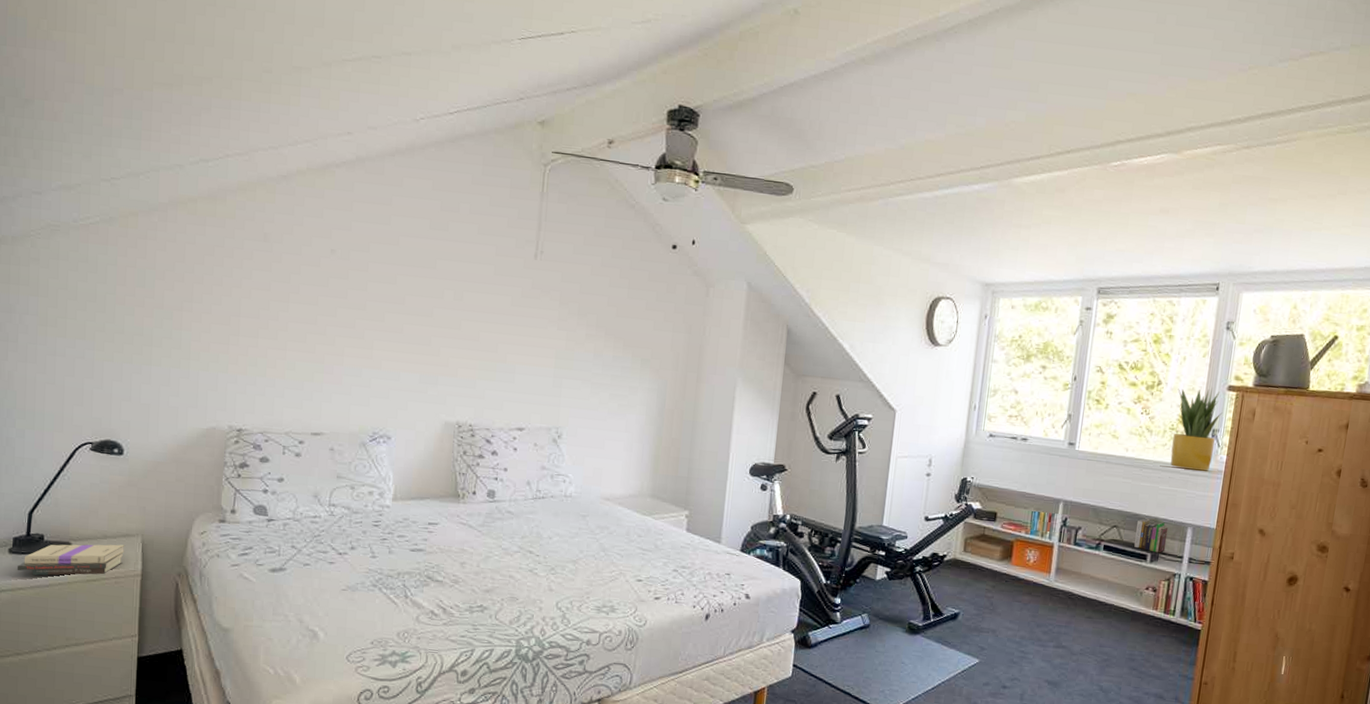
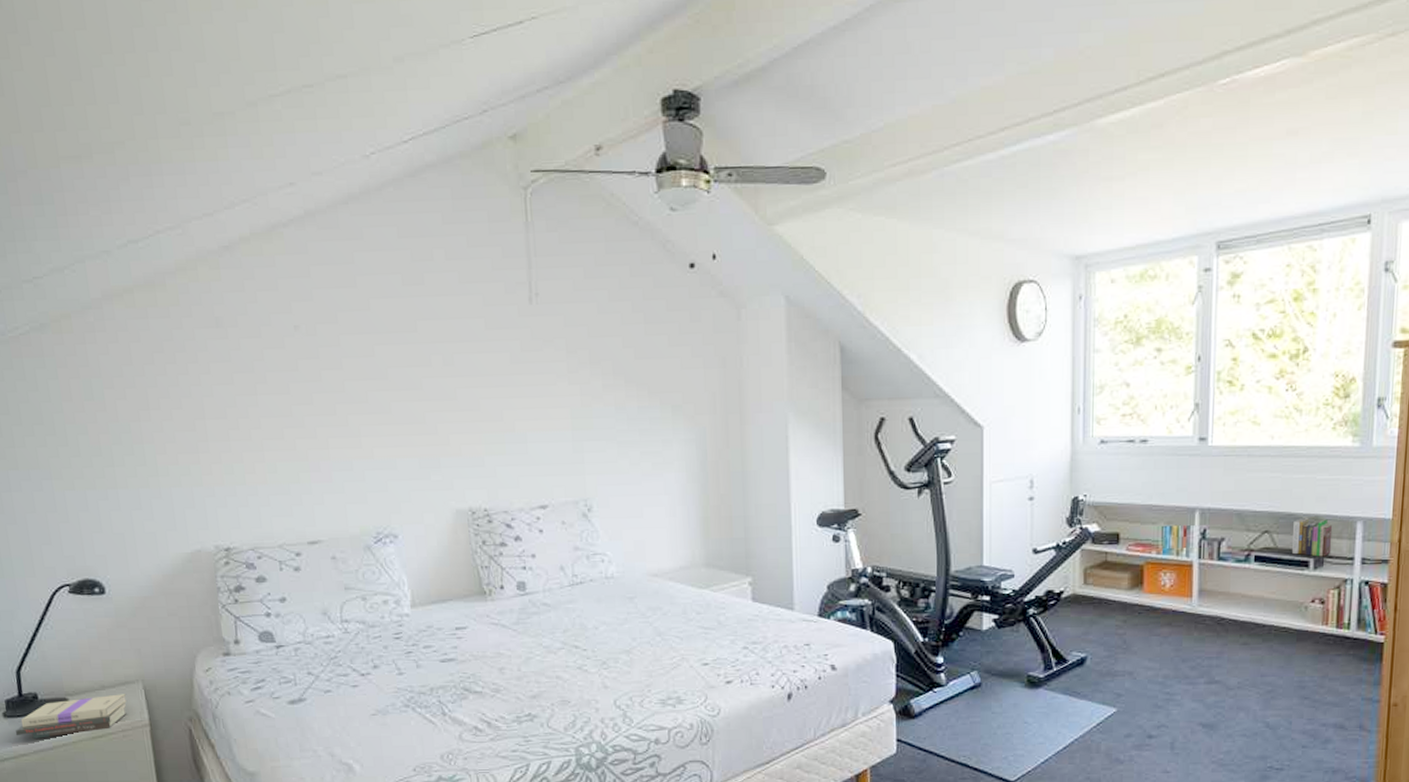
planter: present [1170,387,1222,471] -> none [1327,346,1388,452]

